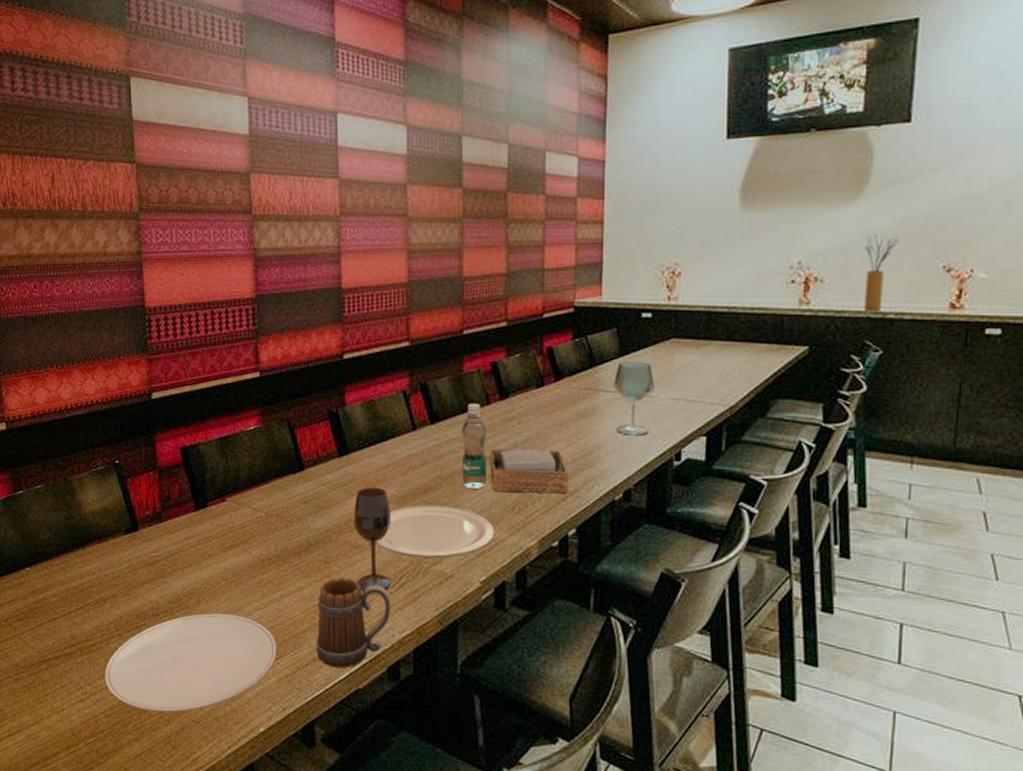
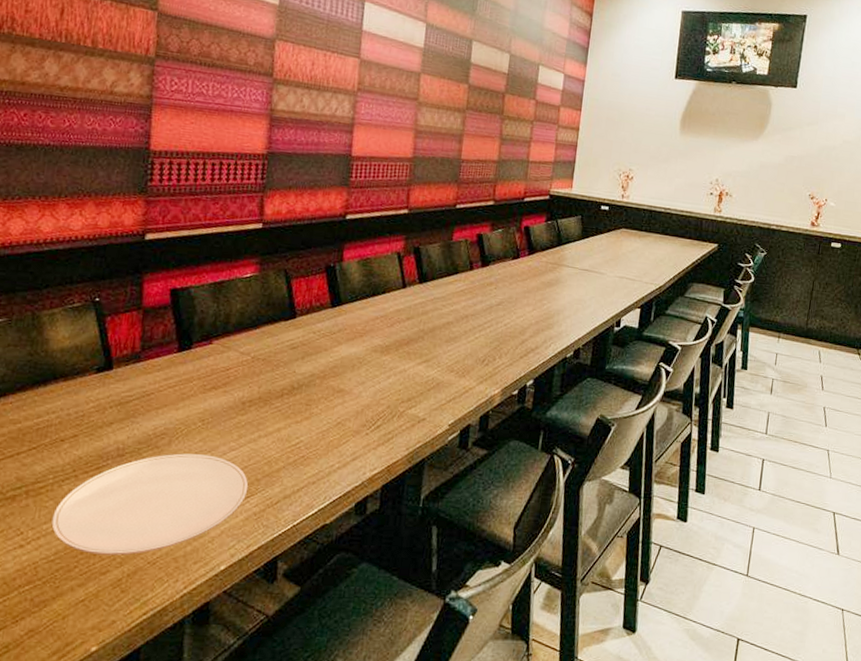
beer mug: present [316,577,391,669] -> none [287,419,366,505]
wine glass: present [353,486,392,591] -> none [335,336,375,432]
plate: present [376,505,495,558] -> none [357,355,466,403]
bottle: present [461,403,488,489] -> none [442,268,468,343]
napkin holder: present [489,448,569,494] -> none [466,308,533,350]
wine glass: present [613,361,655,436] -> none [573,243,606,305]
vase: present [863,234,899,312] -> none [756,165,783,224]

